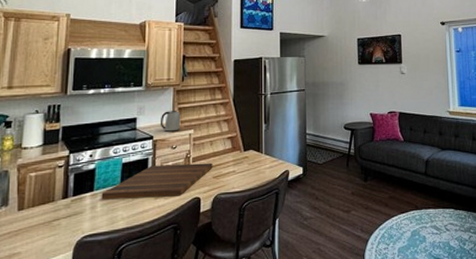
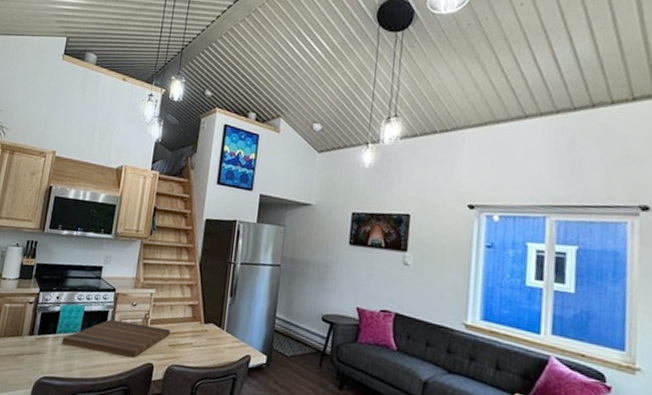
kettle: present [160,110,181,133] -> none [123,264,145,289]

